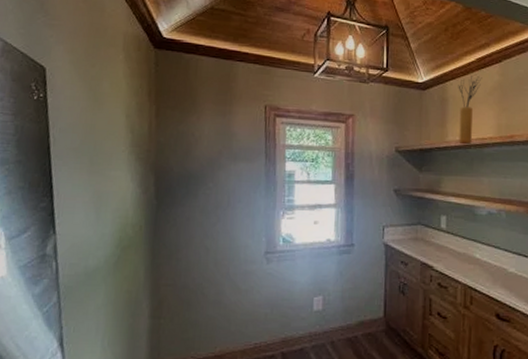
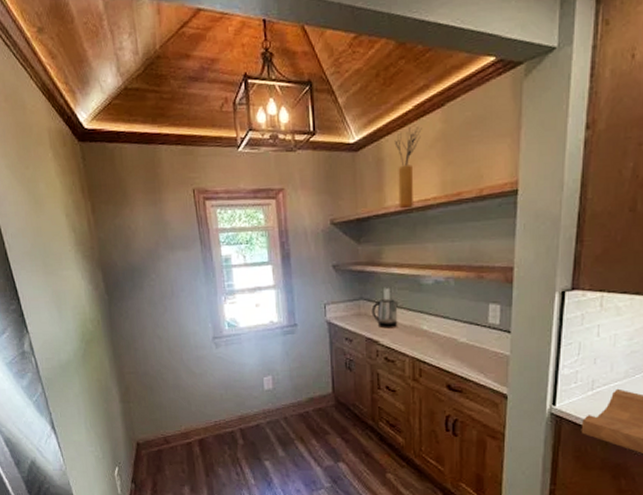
kettle: none [428,225,455,255] -> present [371,298,399,329]

